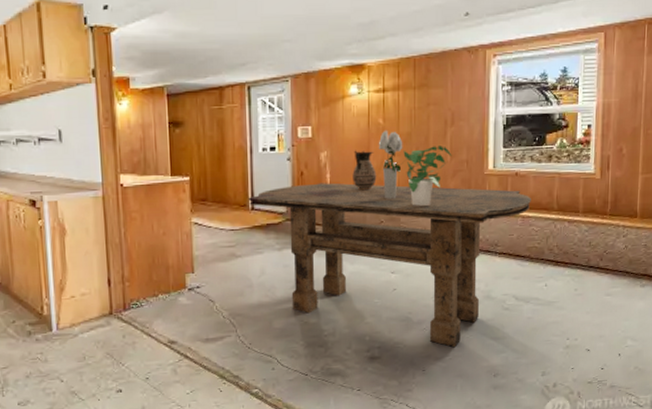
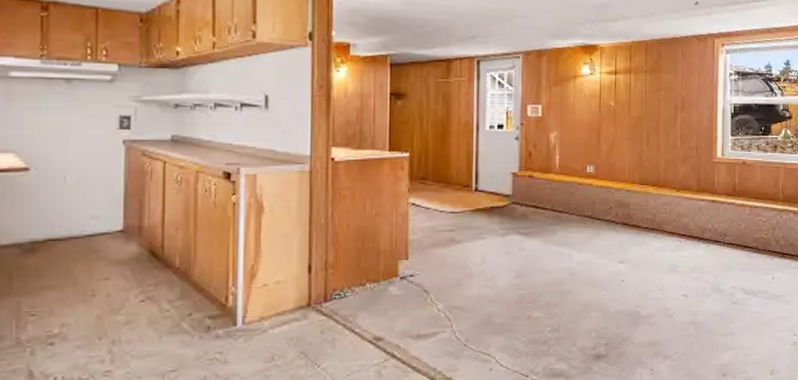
dining table: present [248,183,531,348] -> none [471,165,758,345]
ceramic jug: present [352,150,377,191] -> none [582,132,607,175]
bouquet: present [378,130,403,199] -> none [609,112,634,184]
potted plant: present [401,146,452,207] -> none [631,131,682,194]

